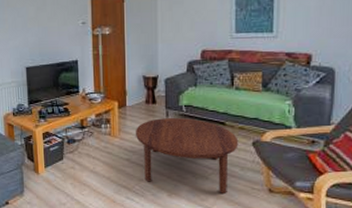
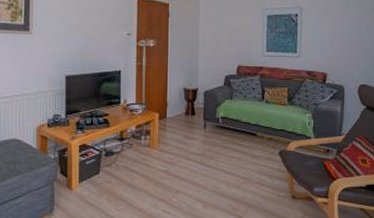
coffee table: present [136,118,239,193] -> none [175,129,267,202]

